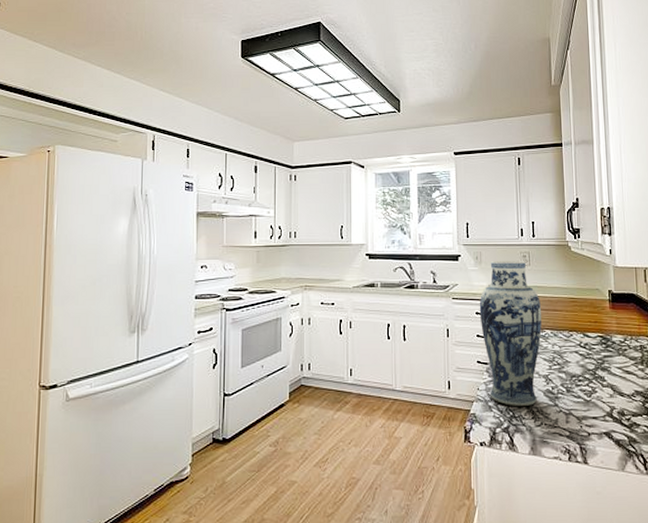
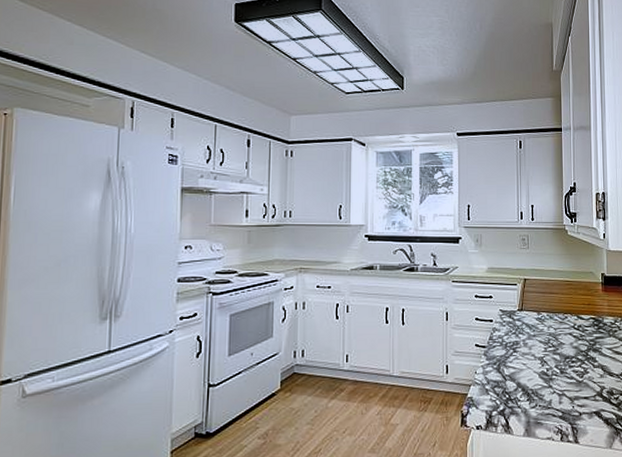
vase: present [479,261,542,406] -> none [478,244,539,389]

